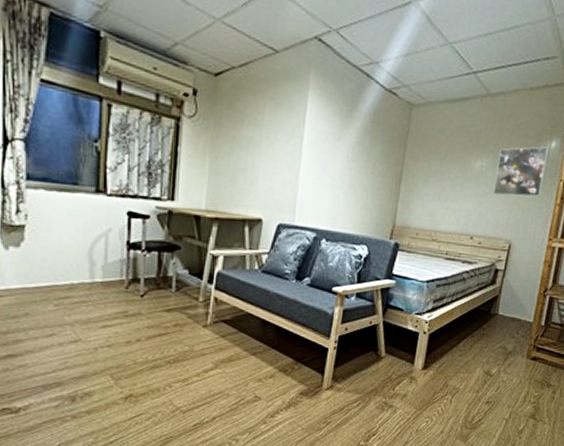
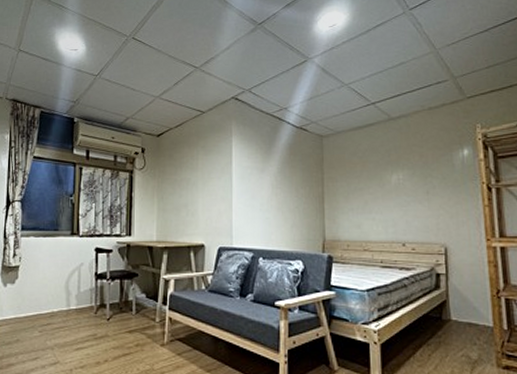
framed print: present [493,146,549,197] -> none [413,155,465,203]

